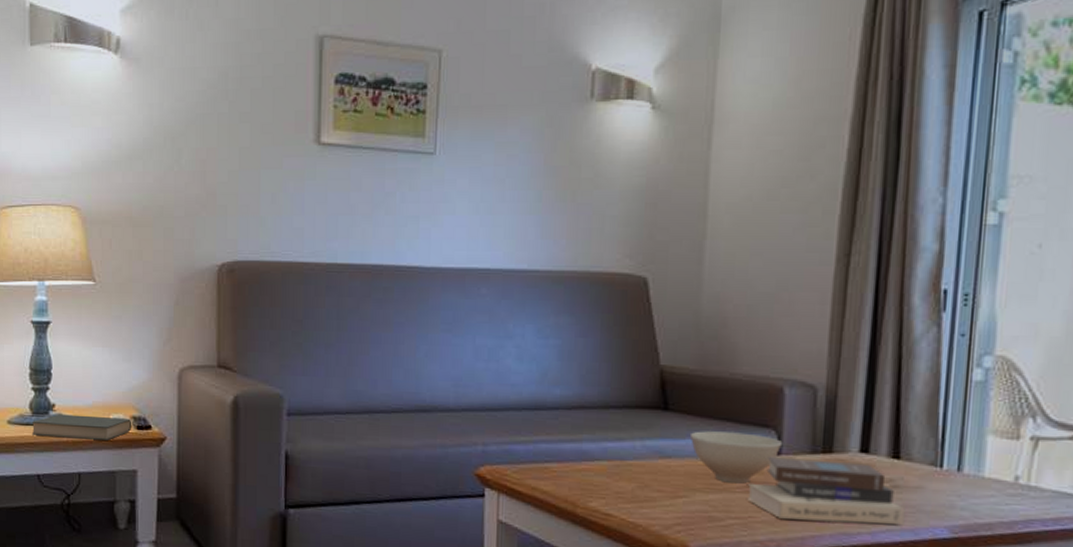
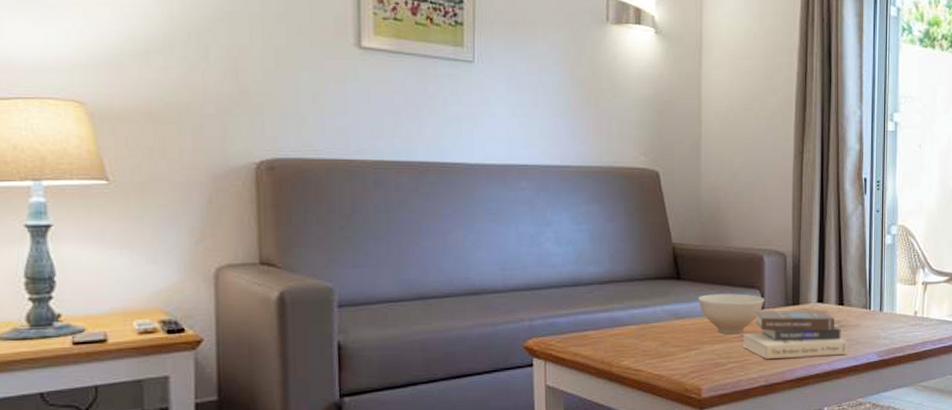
book: present [32,414,132,440] -> none [31,323,161,350]

